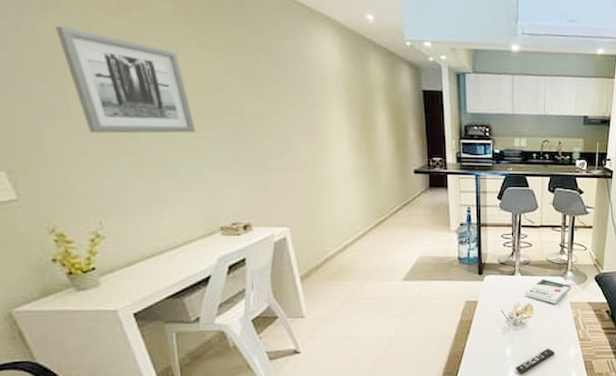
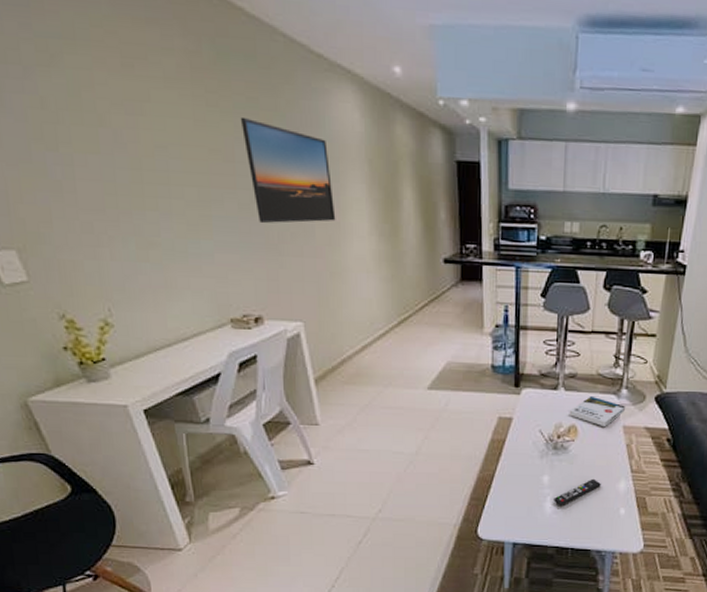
wall art: present [56,26,197,134] -> none [60,86,205,211]
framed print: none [230,53,318,144] -> present [240,116,336,224]

